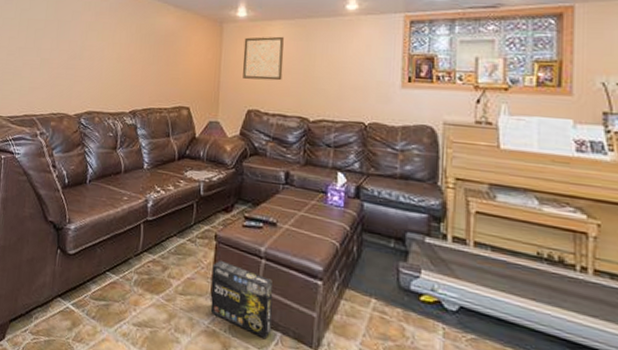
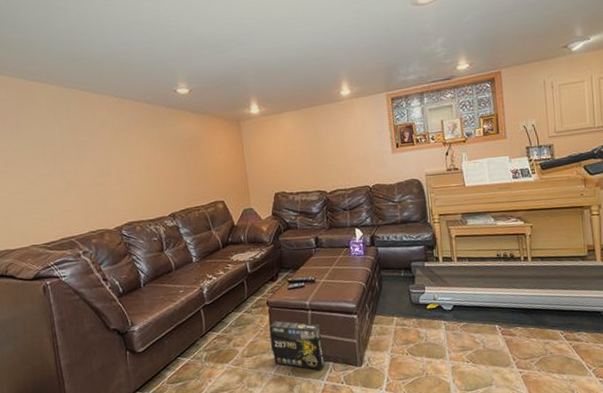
wall art: present [243,36,284,81] -> none [261,125,299,167]

